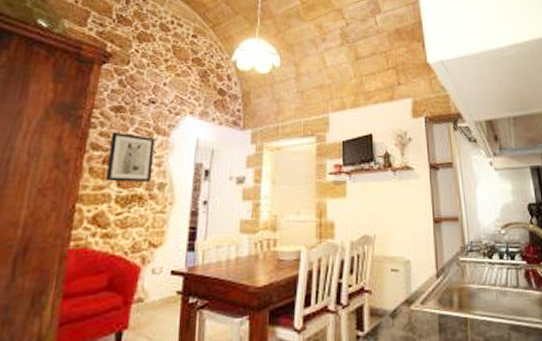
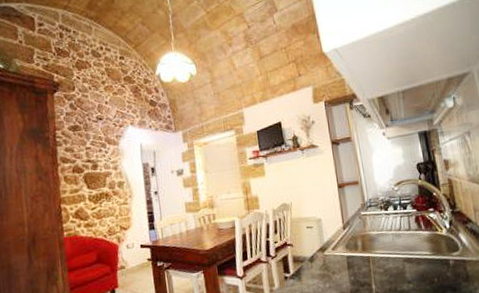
wall art: present [106,131,155,182] -> none [74,146,112,186]

